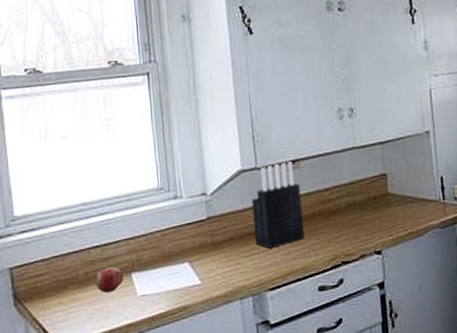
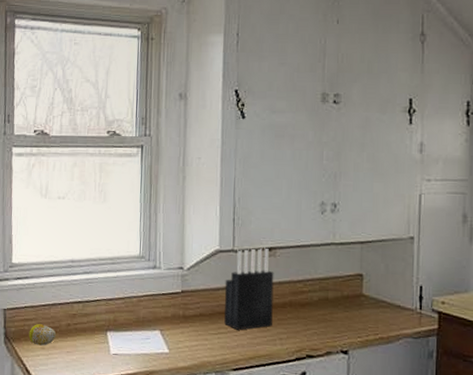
fruit: none [42,277,75,301] -> present [28,323,57,346]
fruit: present [95,266,124,293] -> none [74,322,100,346]

